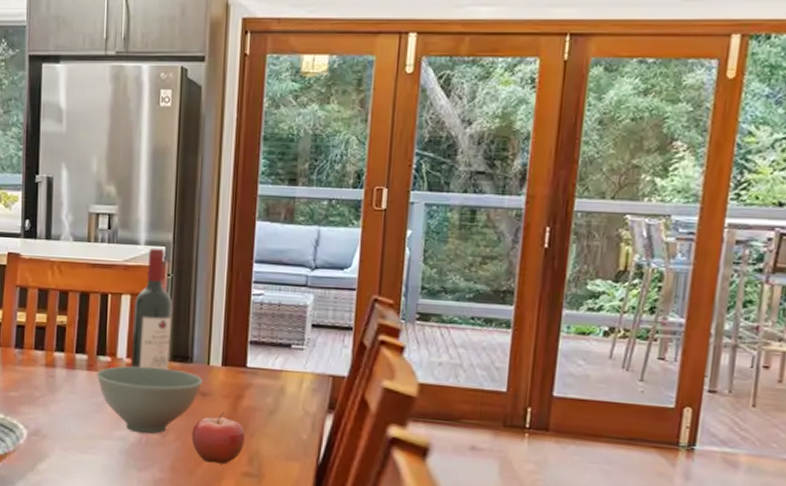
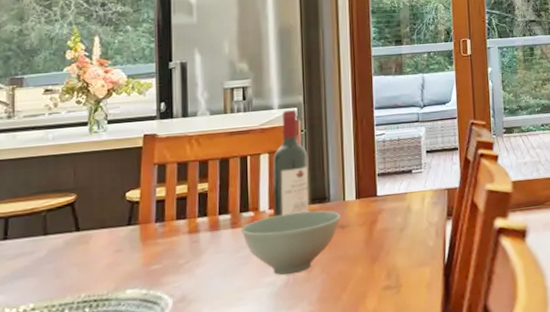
fruit: present [191,412,245,464] -> none [335,238,382,286]

